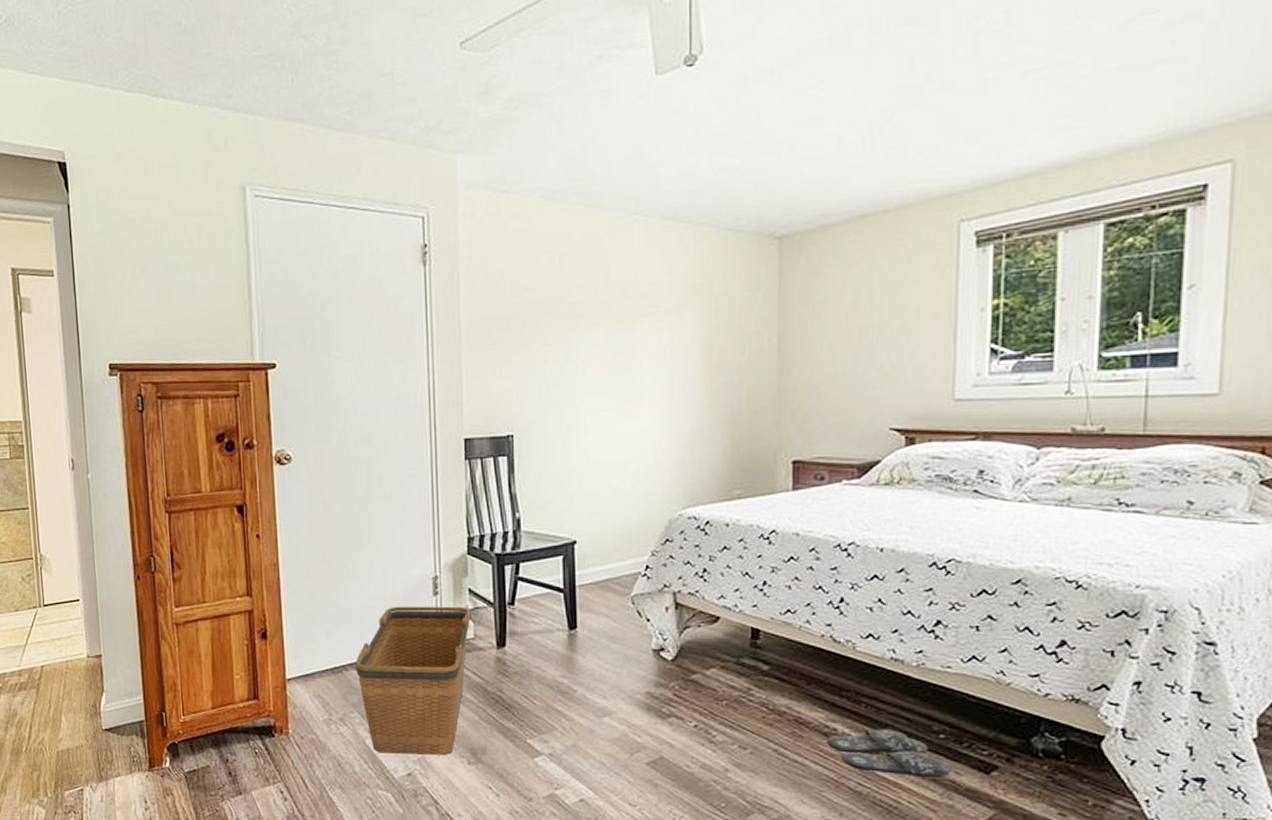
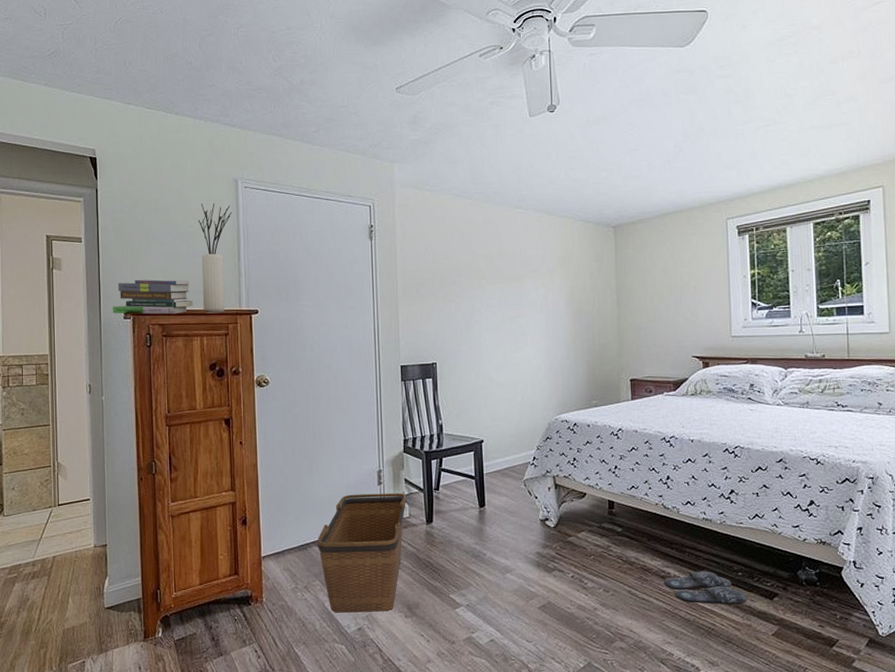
books: none [95,324,193,370] -> present [113,280,193,315]
vase: none [195,219,239,368] -> present [198,203,232,313]

